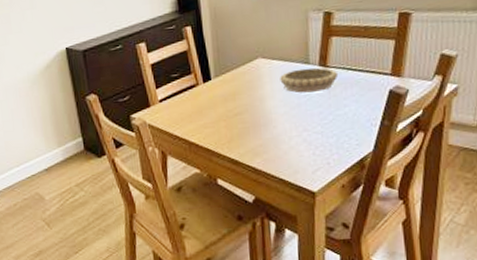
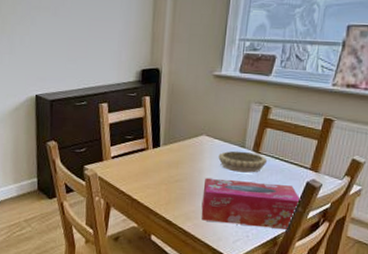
tissue box: none [268,97,386,154] -> present [201,177,301,231]

